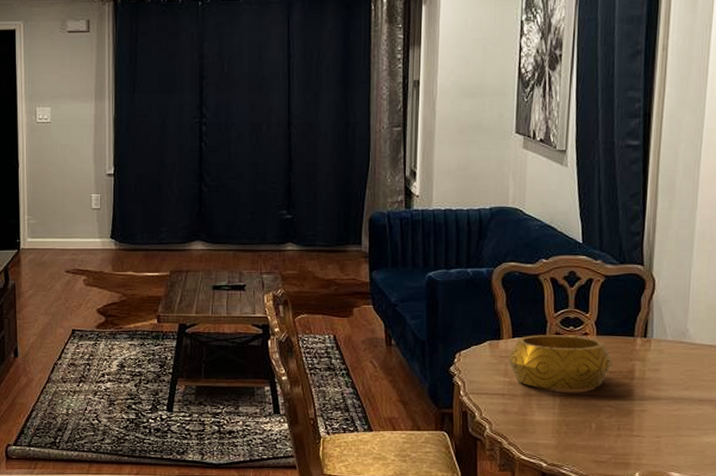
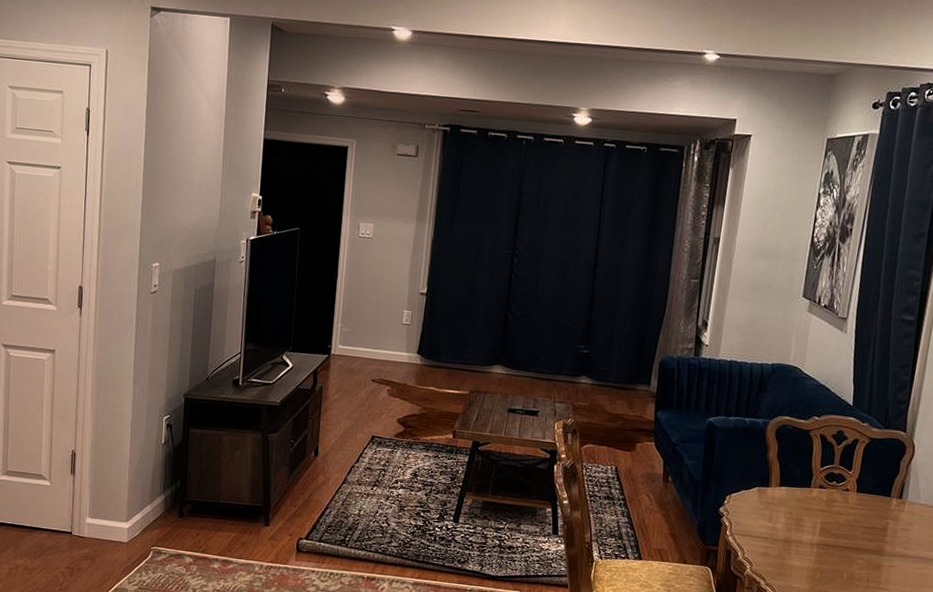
decorative bowl: present [508,335,613,390] -> none [773,486,869,542]

